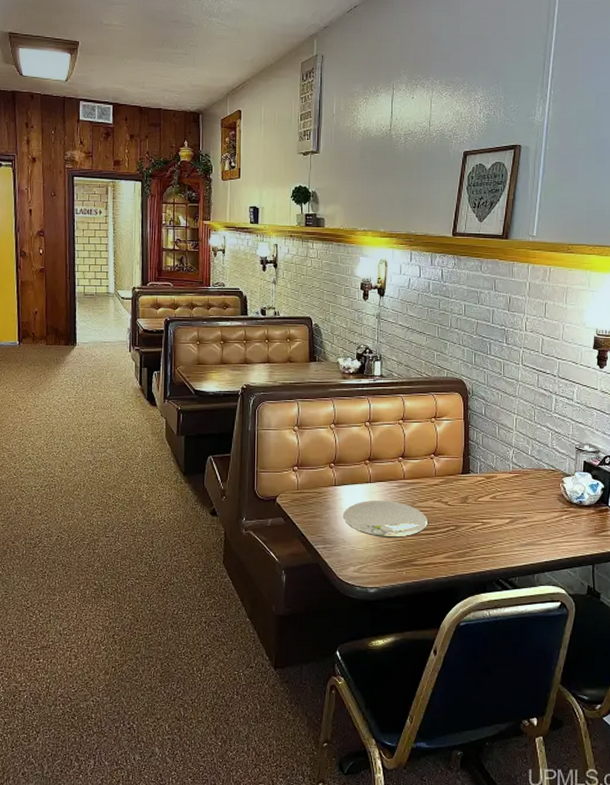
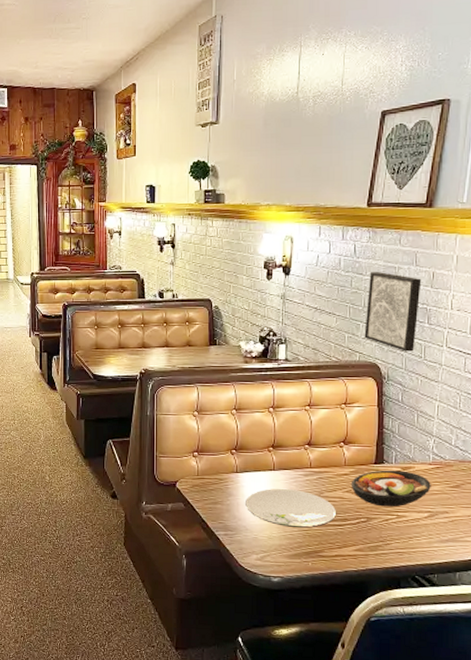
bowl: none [441,479,511,515] -> present [351,470,431,507]
wall art: none [451,295,500,369] -> present [364,272,422,352]

